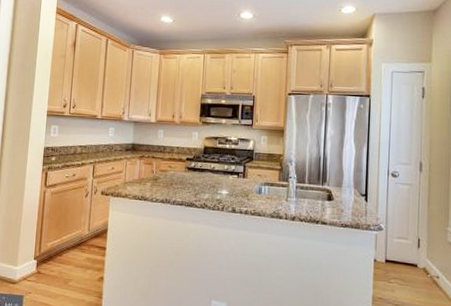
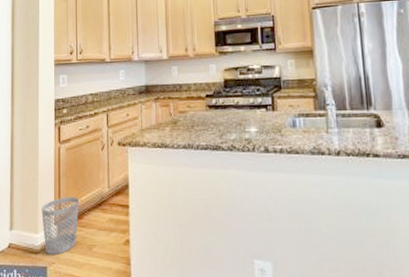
wastebasket: none [22,235,60,286] -> present [42,196,80,255]

